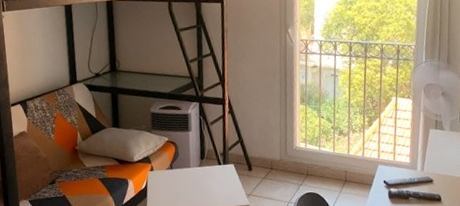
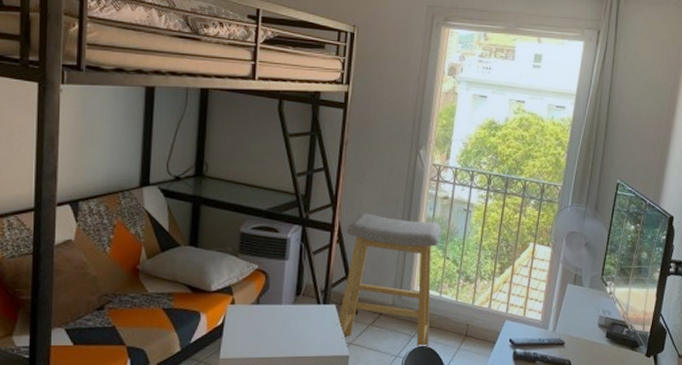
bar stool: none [235,86,315,195] -> present [337,213,442,349]

